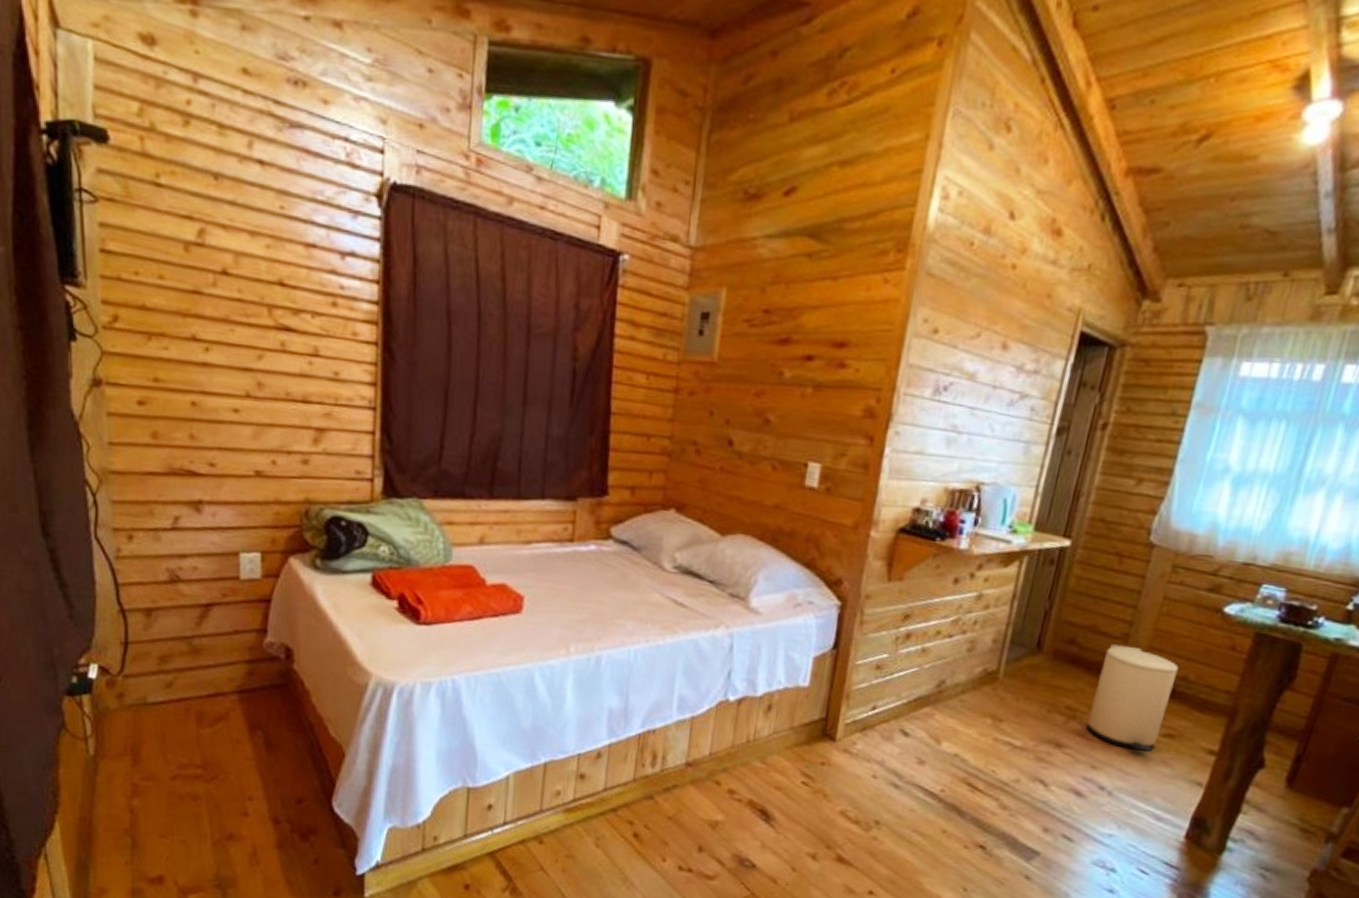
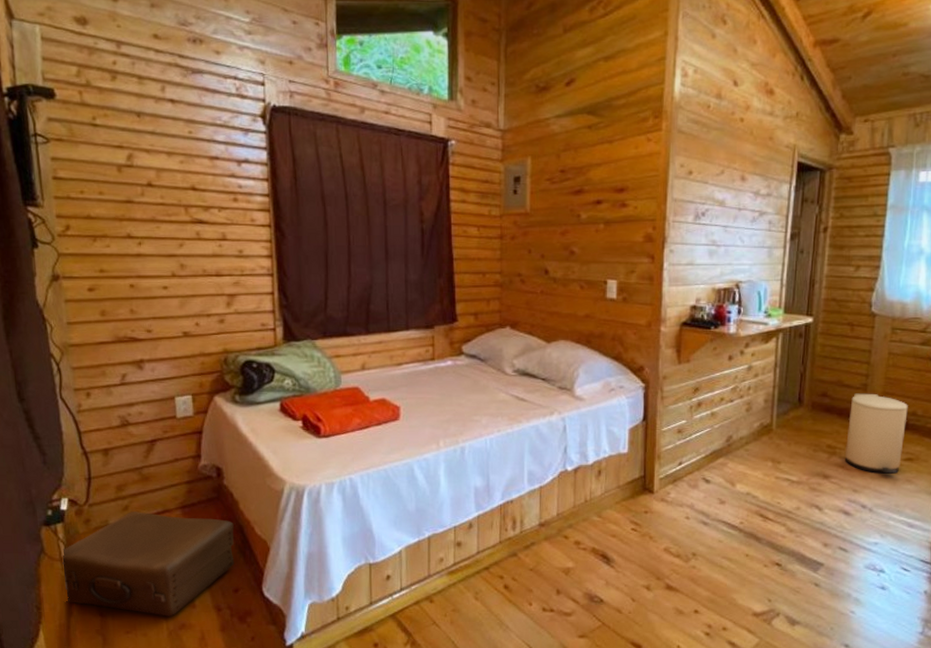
suitcase: none [86,690,302,824] -> present [61,511,235,617]

